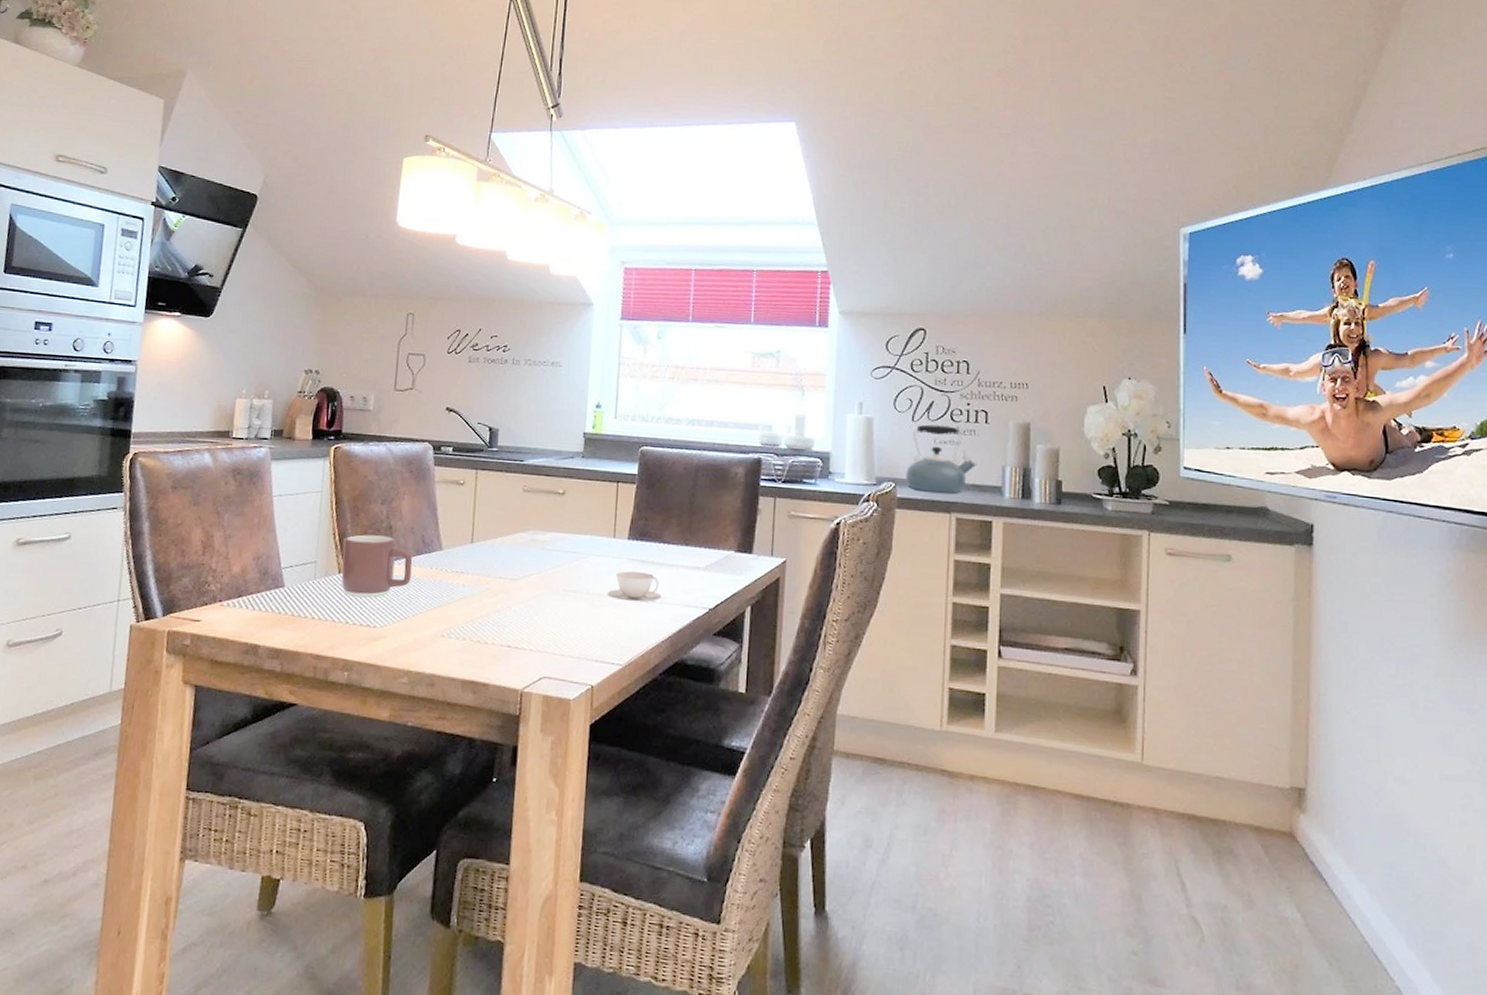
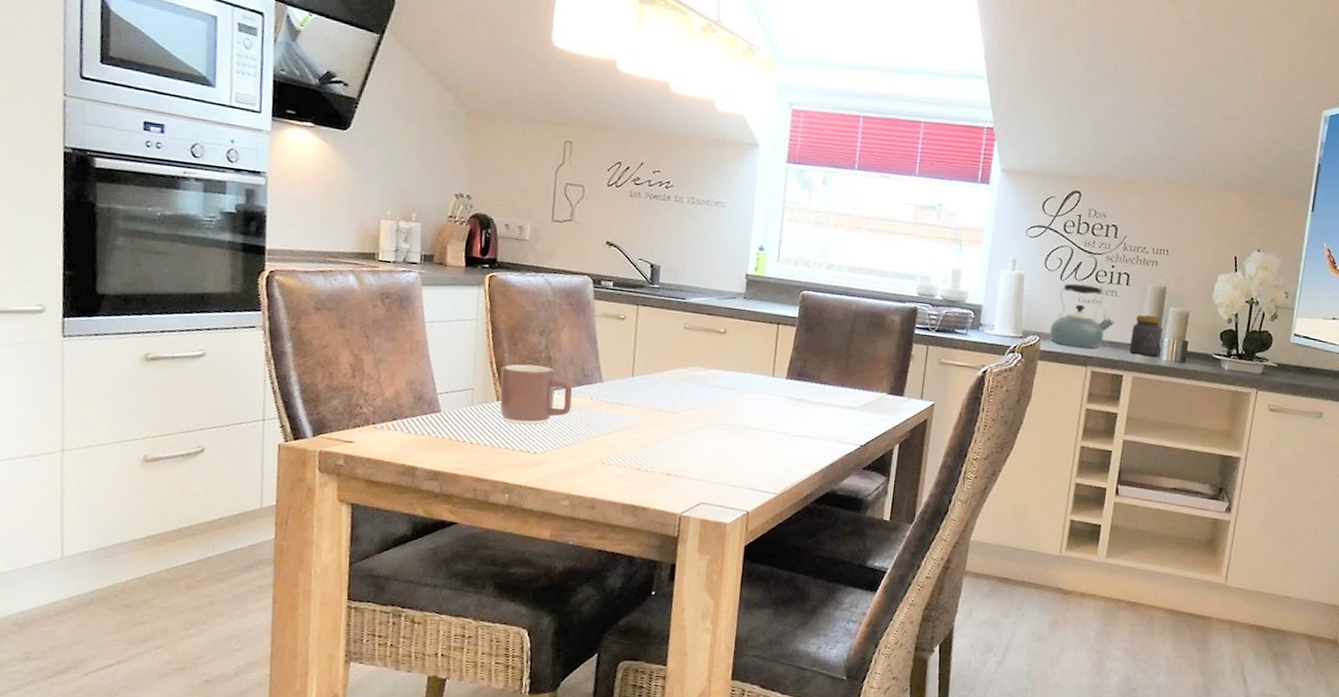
teacup: present [607,571,662,602] -> none [764,408,816,438]
jar: none [997,454,1030,500] -> present [1129,315,1161,357]

